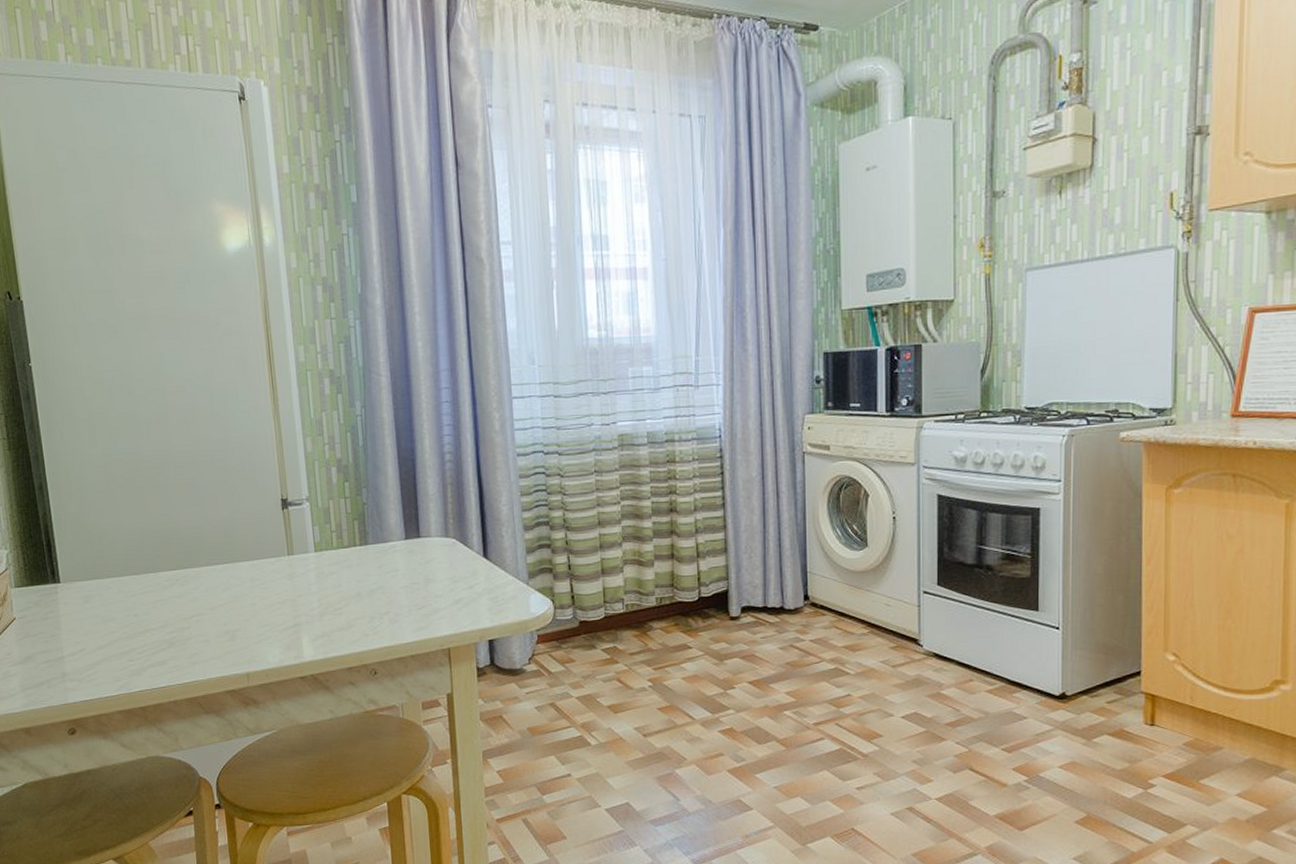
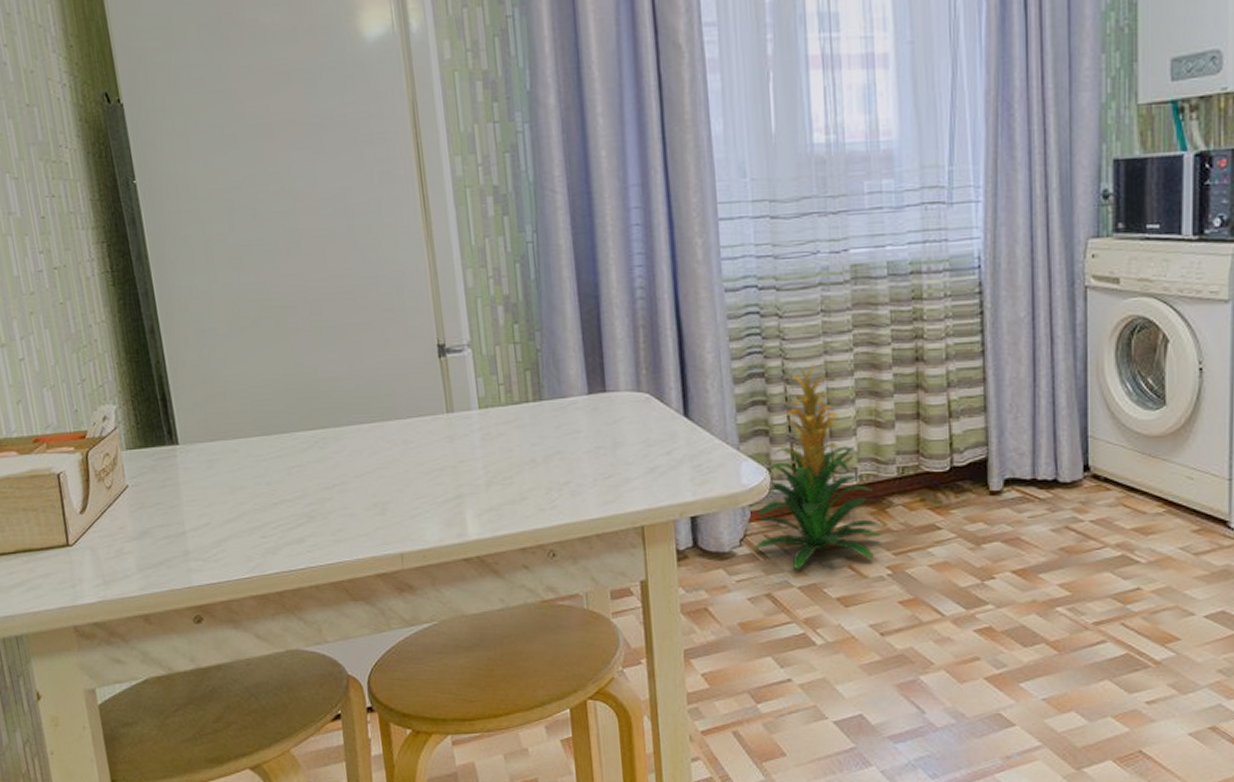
indoor plant: none [540,514,643,683] -> present [754,363,881,570]

